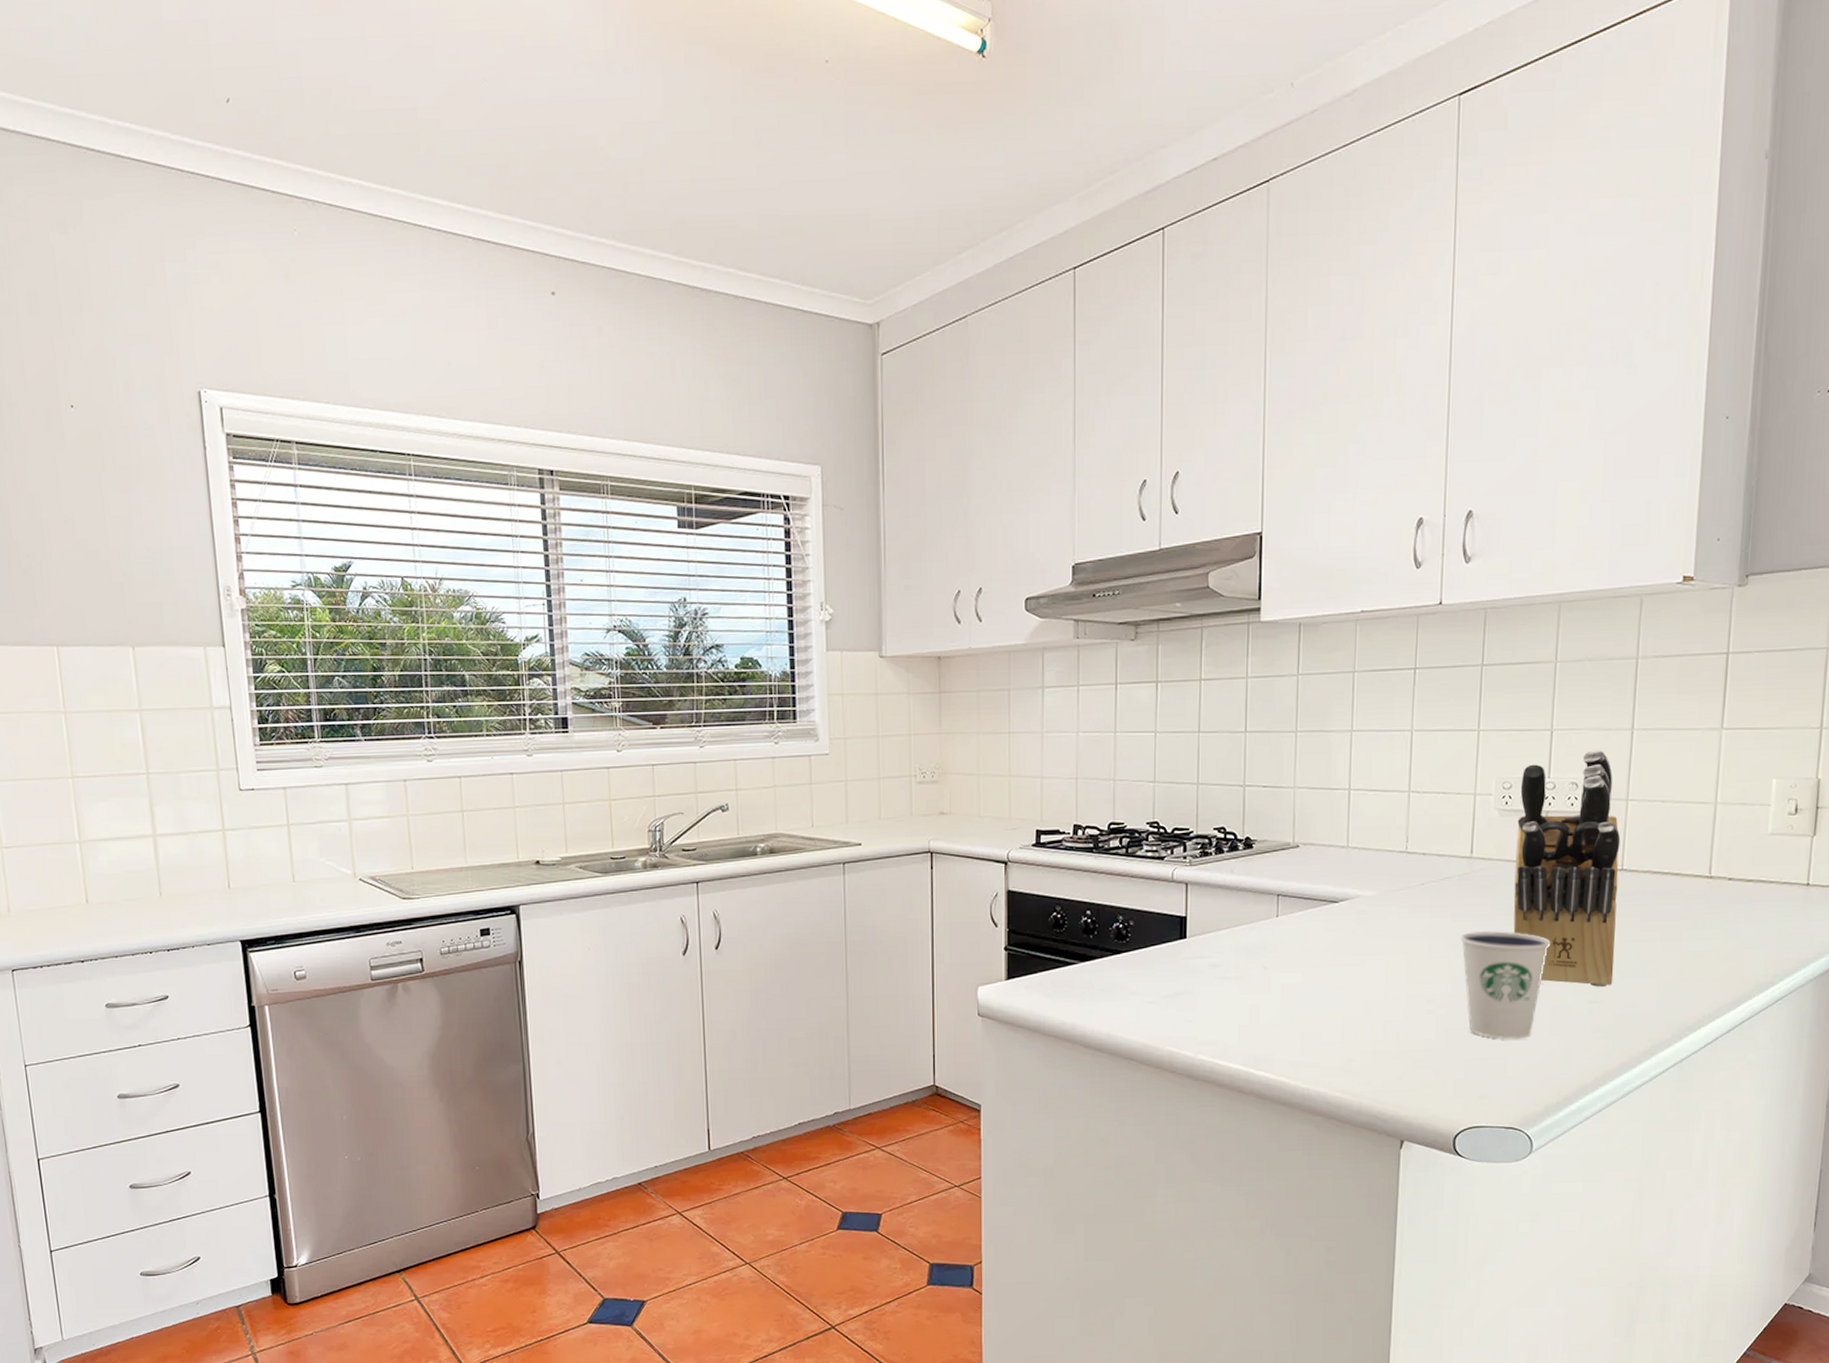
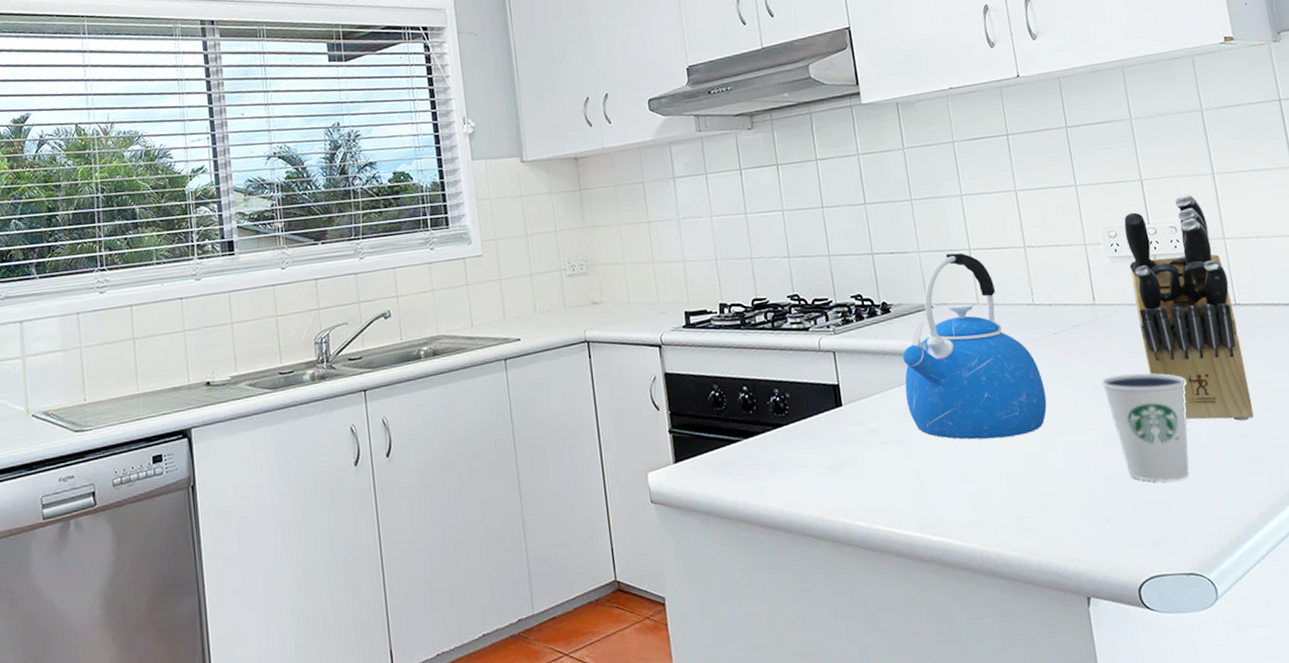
kettle: none [1254,792,1400,983] -> present [902,253,1047,440]

